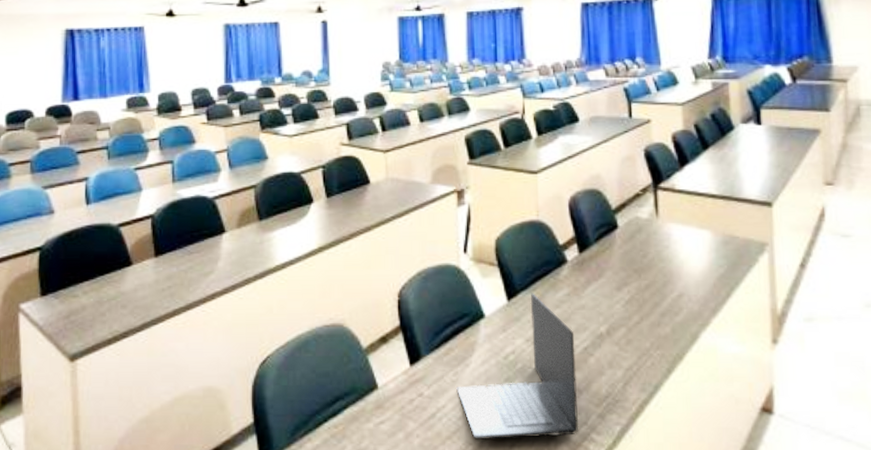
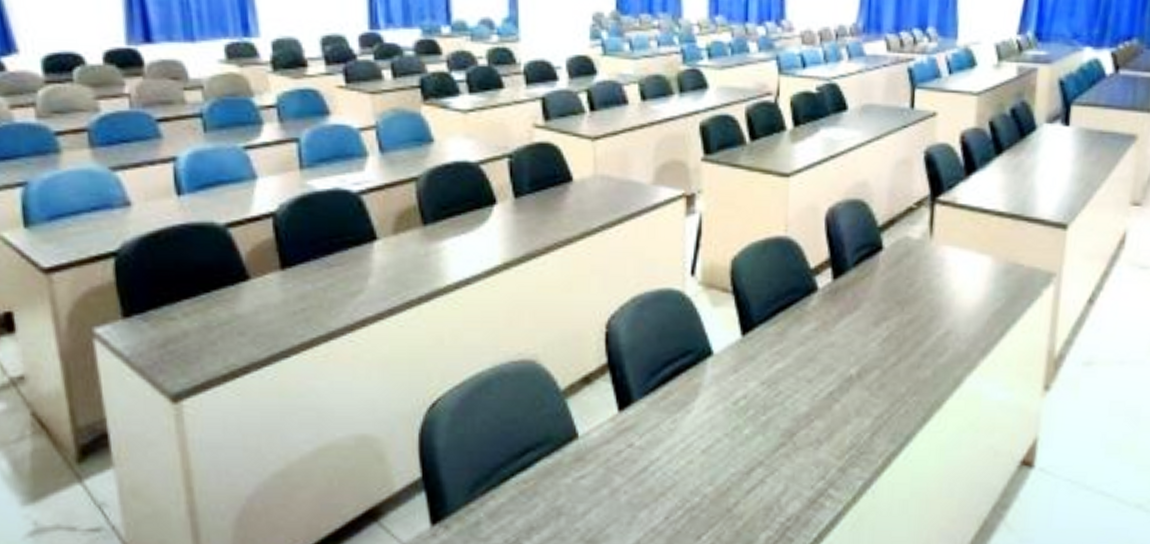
laptop: present [456,293,579,441] -> none [674,326,819,497]

